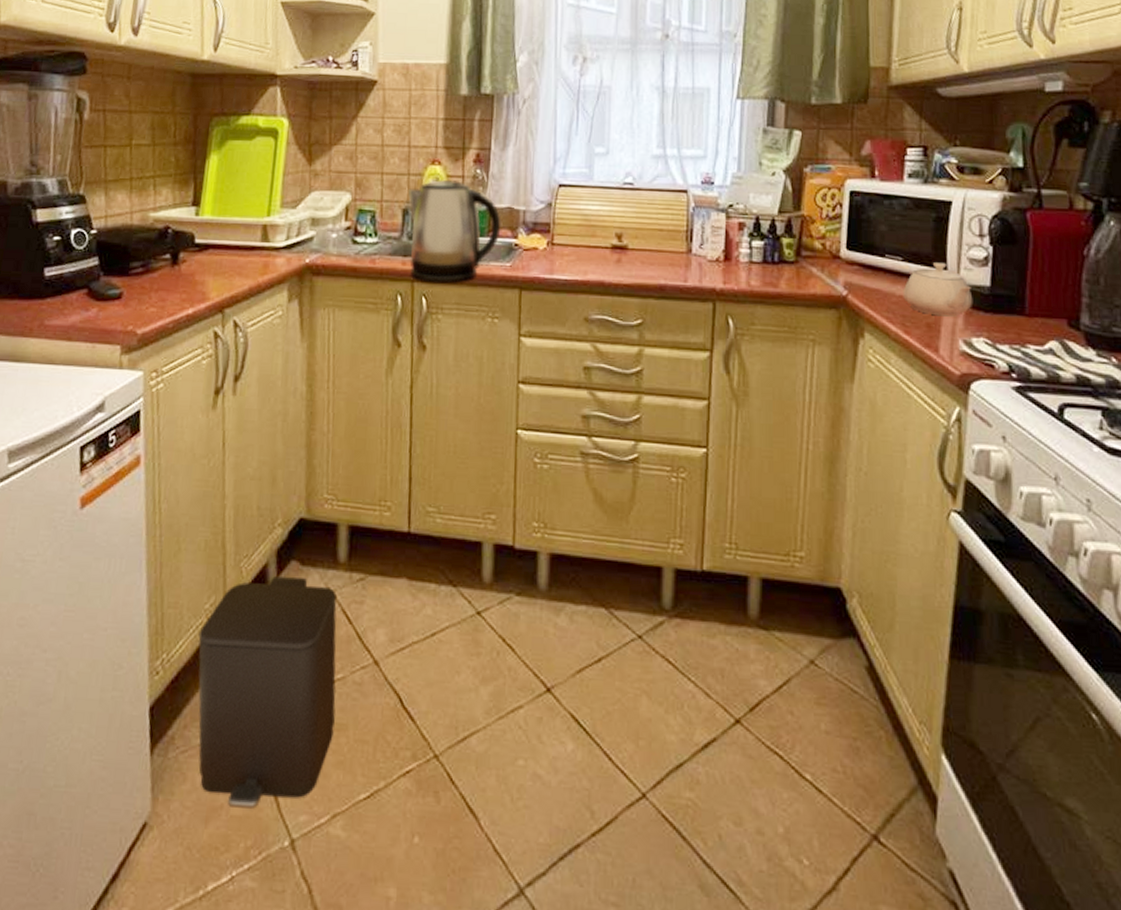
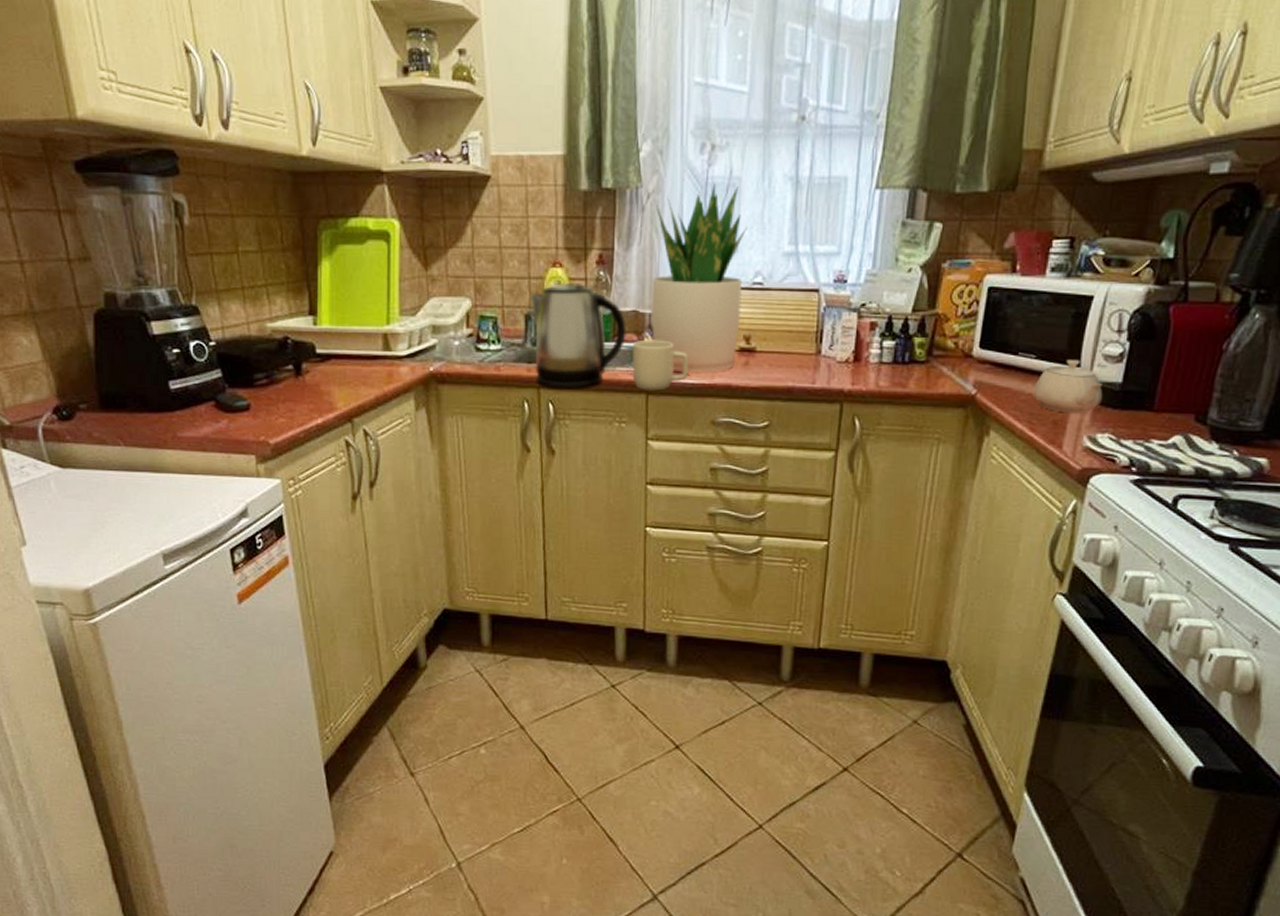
pedal bin: present [198,576,337,809] -> none [360,658,488,840]
mug: none [506,235,562,286] -> present [632,339,689,391]
planter: none [526,91,618,270] -> present [651,183,748,374]

